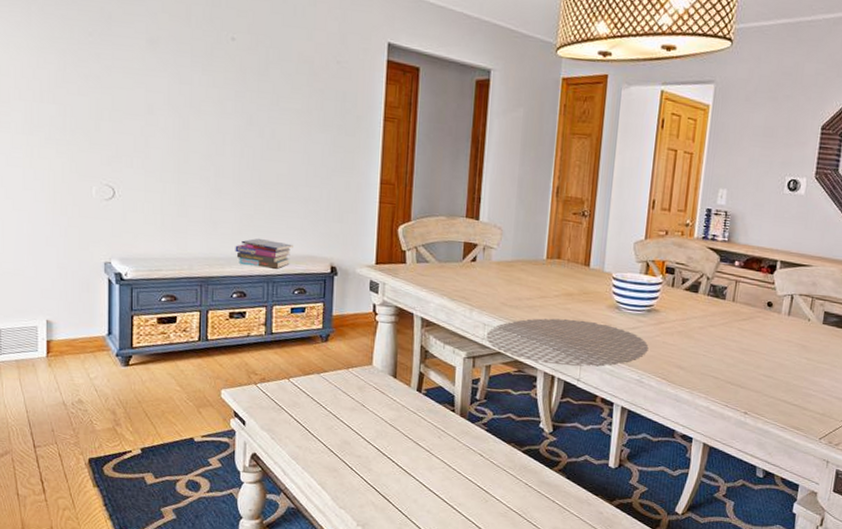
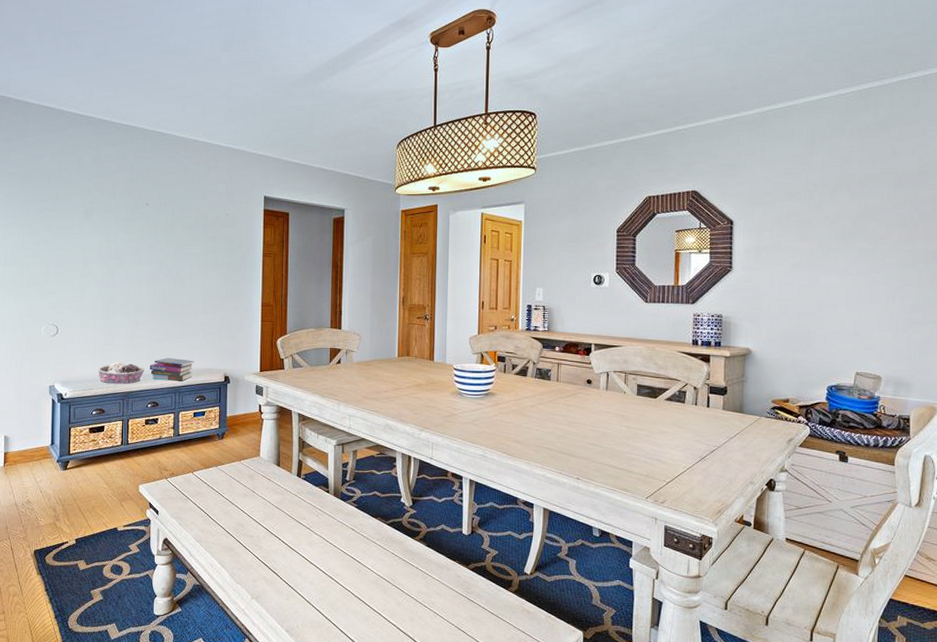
decorative basket: none [168,238,228,268] -> present [98,362,144,385]
place mat: present [486,318,649,367] -> none [352,406,489,447]

